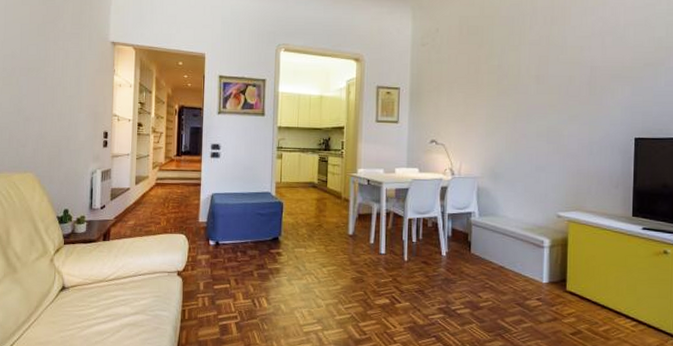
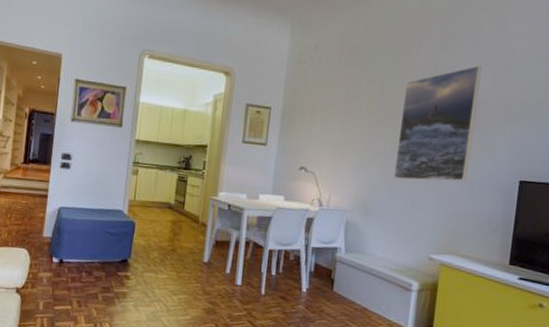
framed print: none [518,35,590,145] -> present [394,65,482,182]

